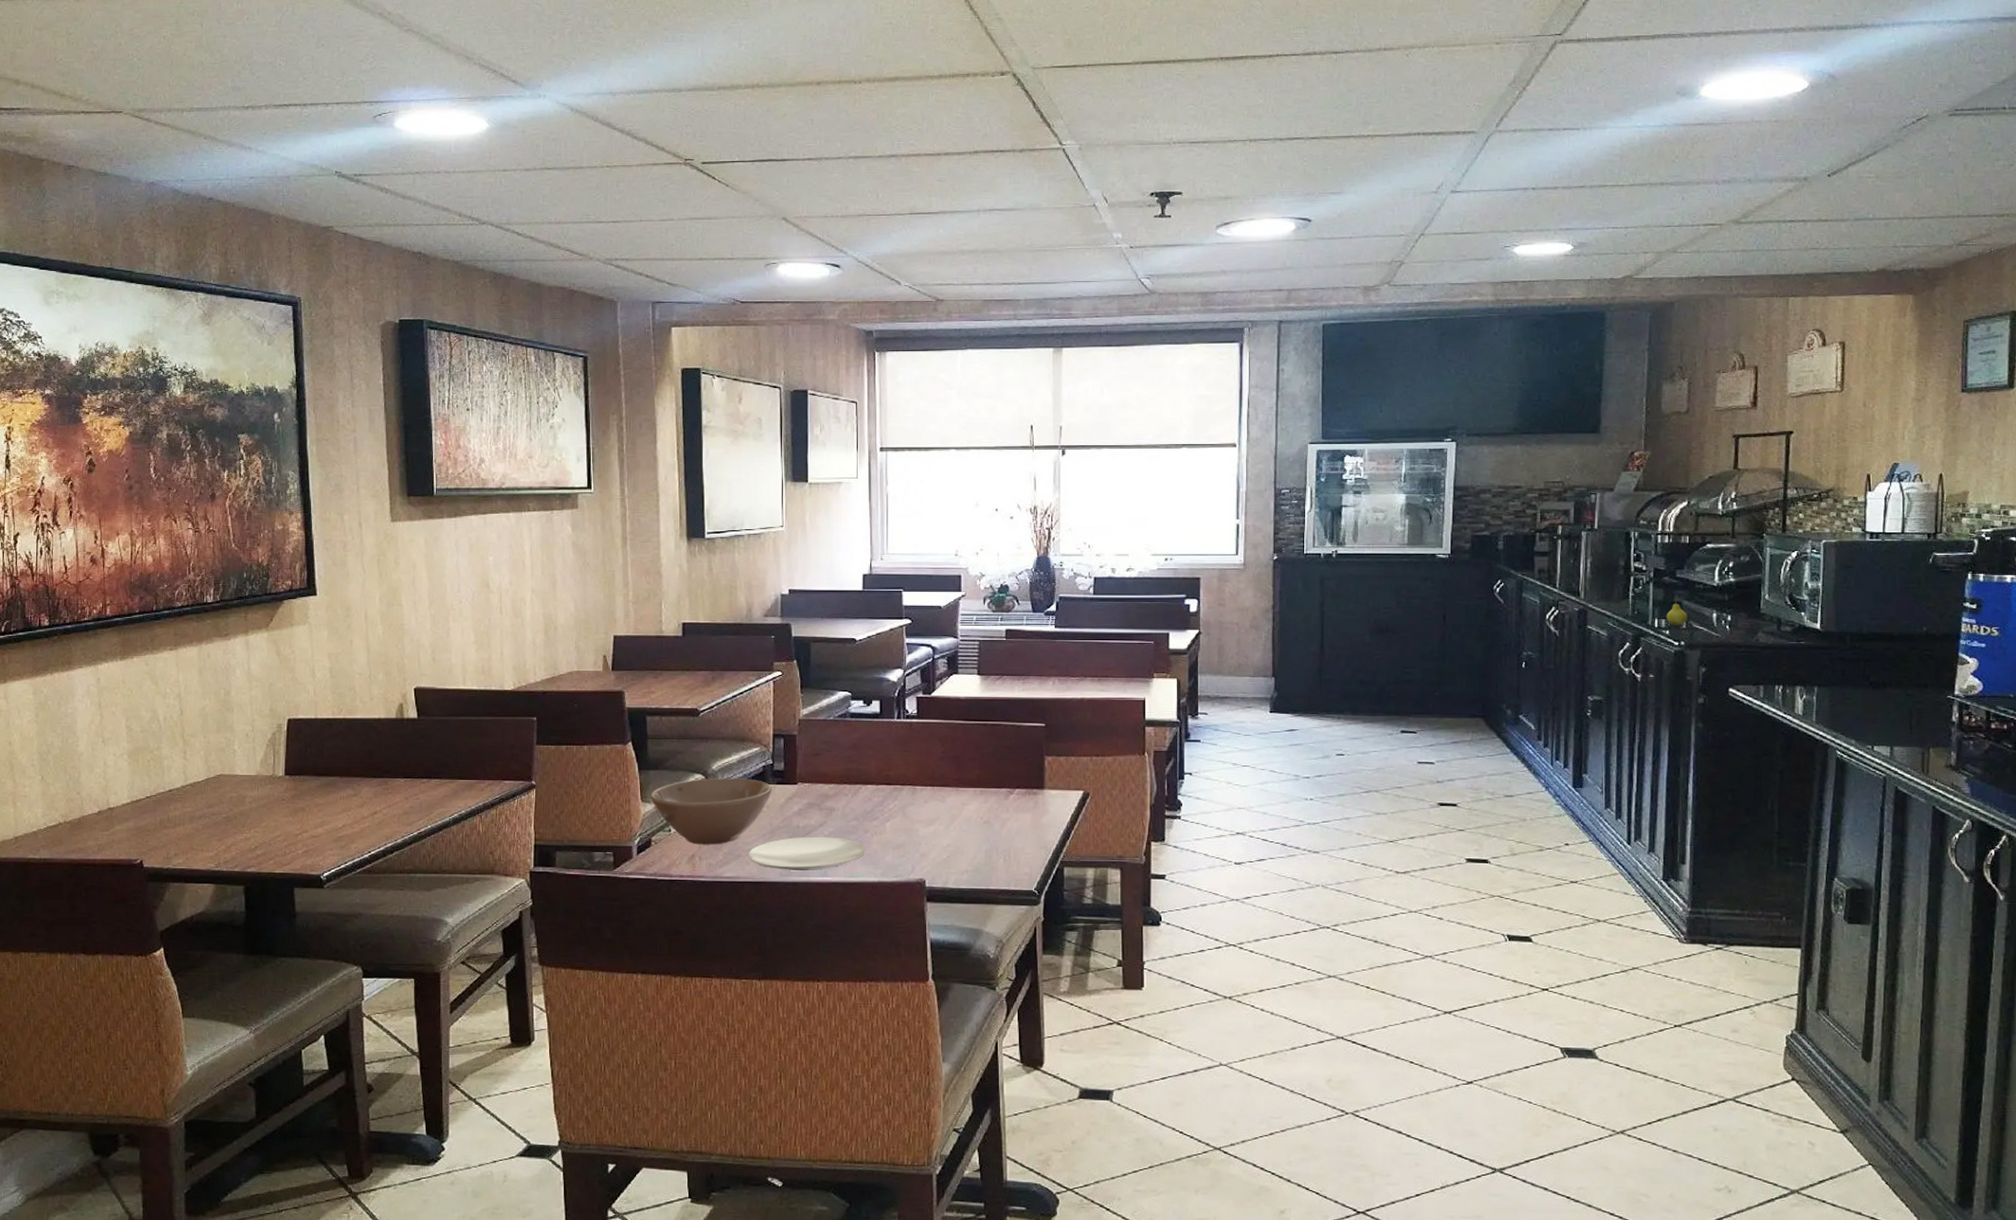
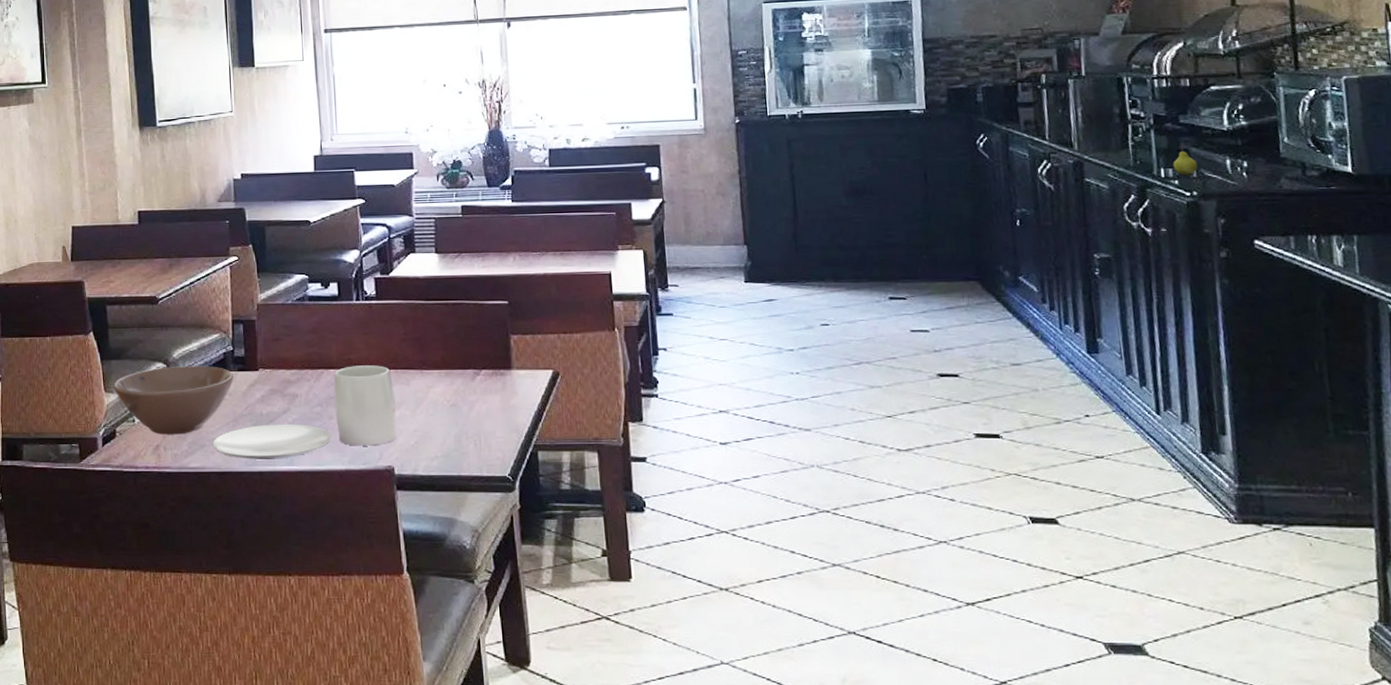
mug: none [870,782,930,859] -> present [333,365,397,446]

